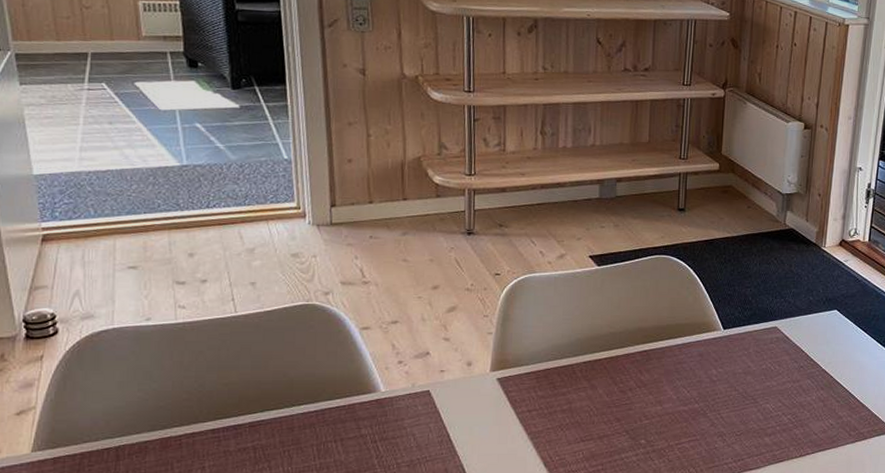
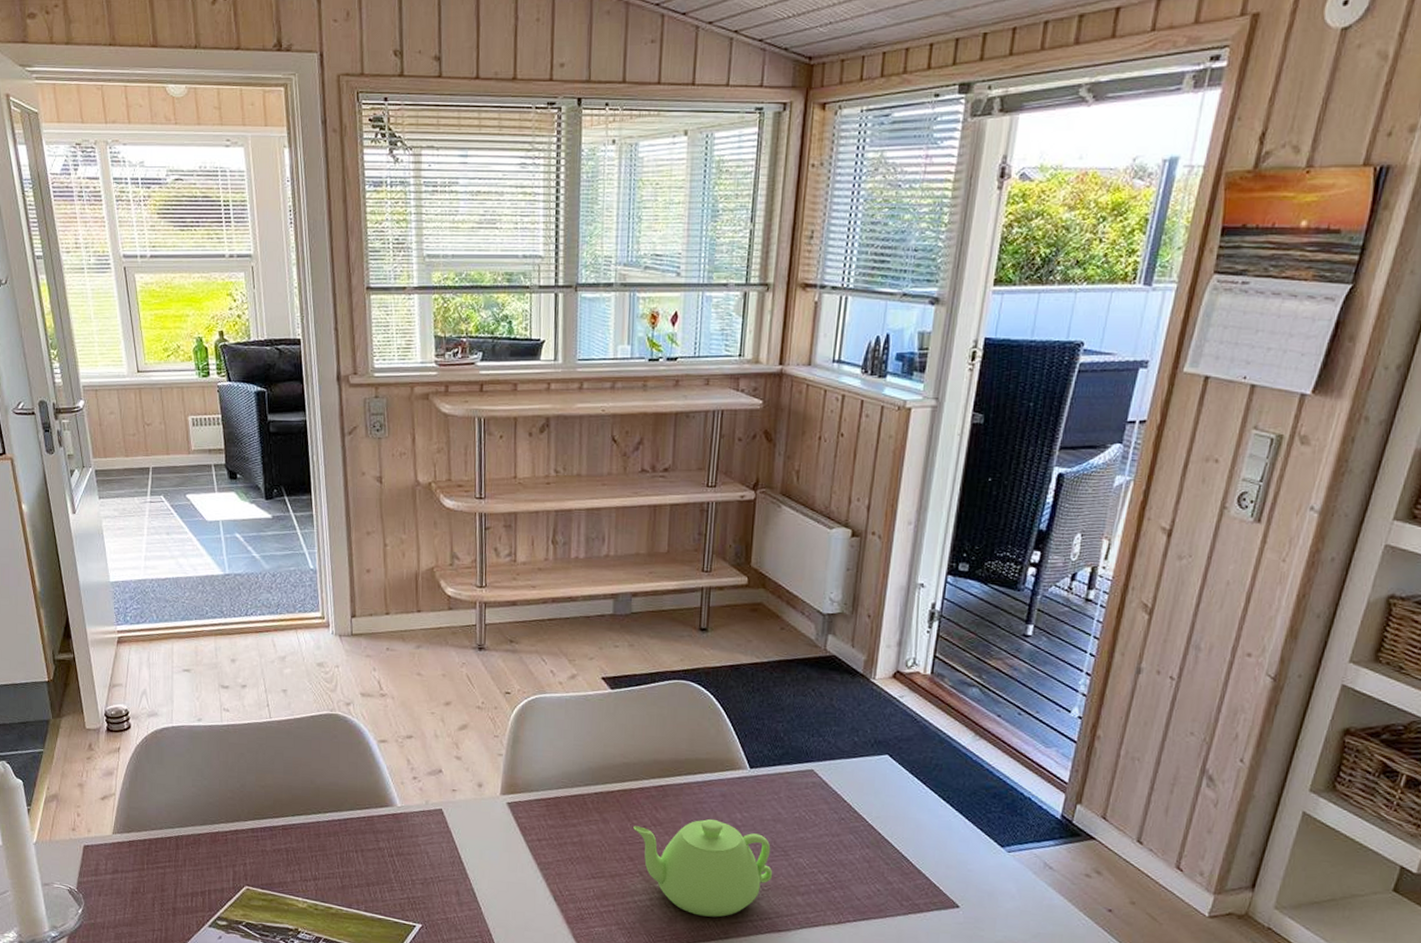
teapot: none [620,377,745,465] -> present [633,819,773,918]

